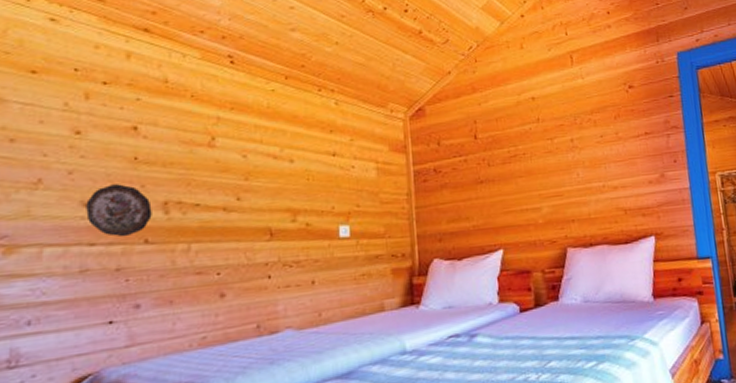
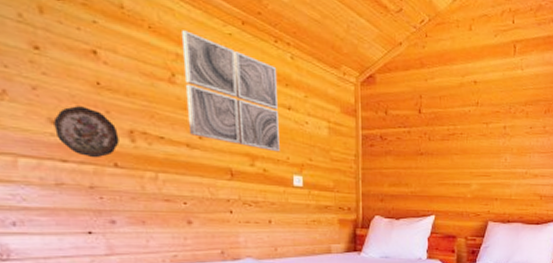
wall art: none [224,93,324,203] -> present [182,30,280,152]

